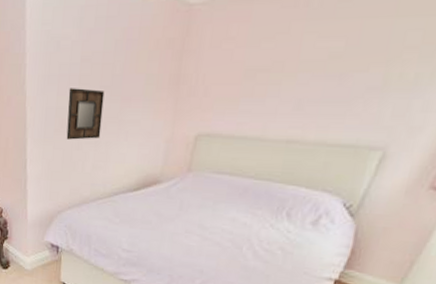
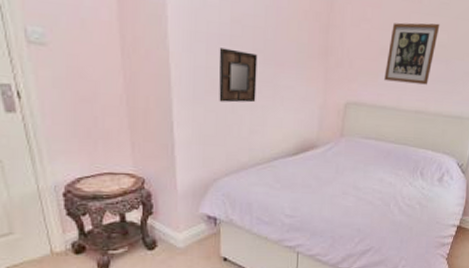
wall art: none [247,28,335,108] -> present [384,22,440,85]

